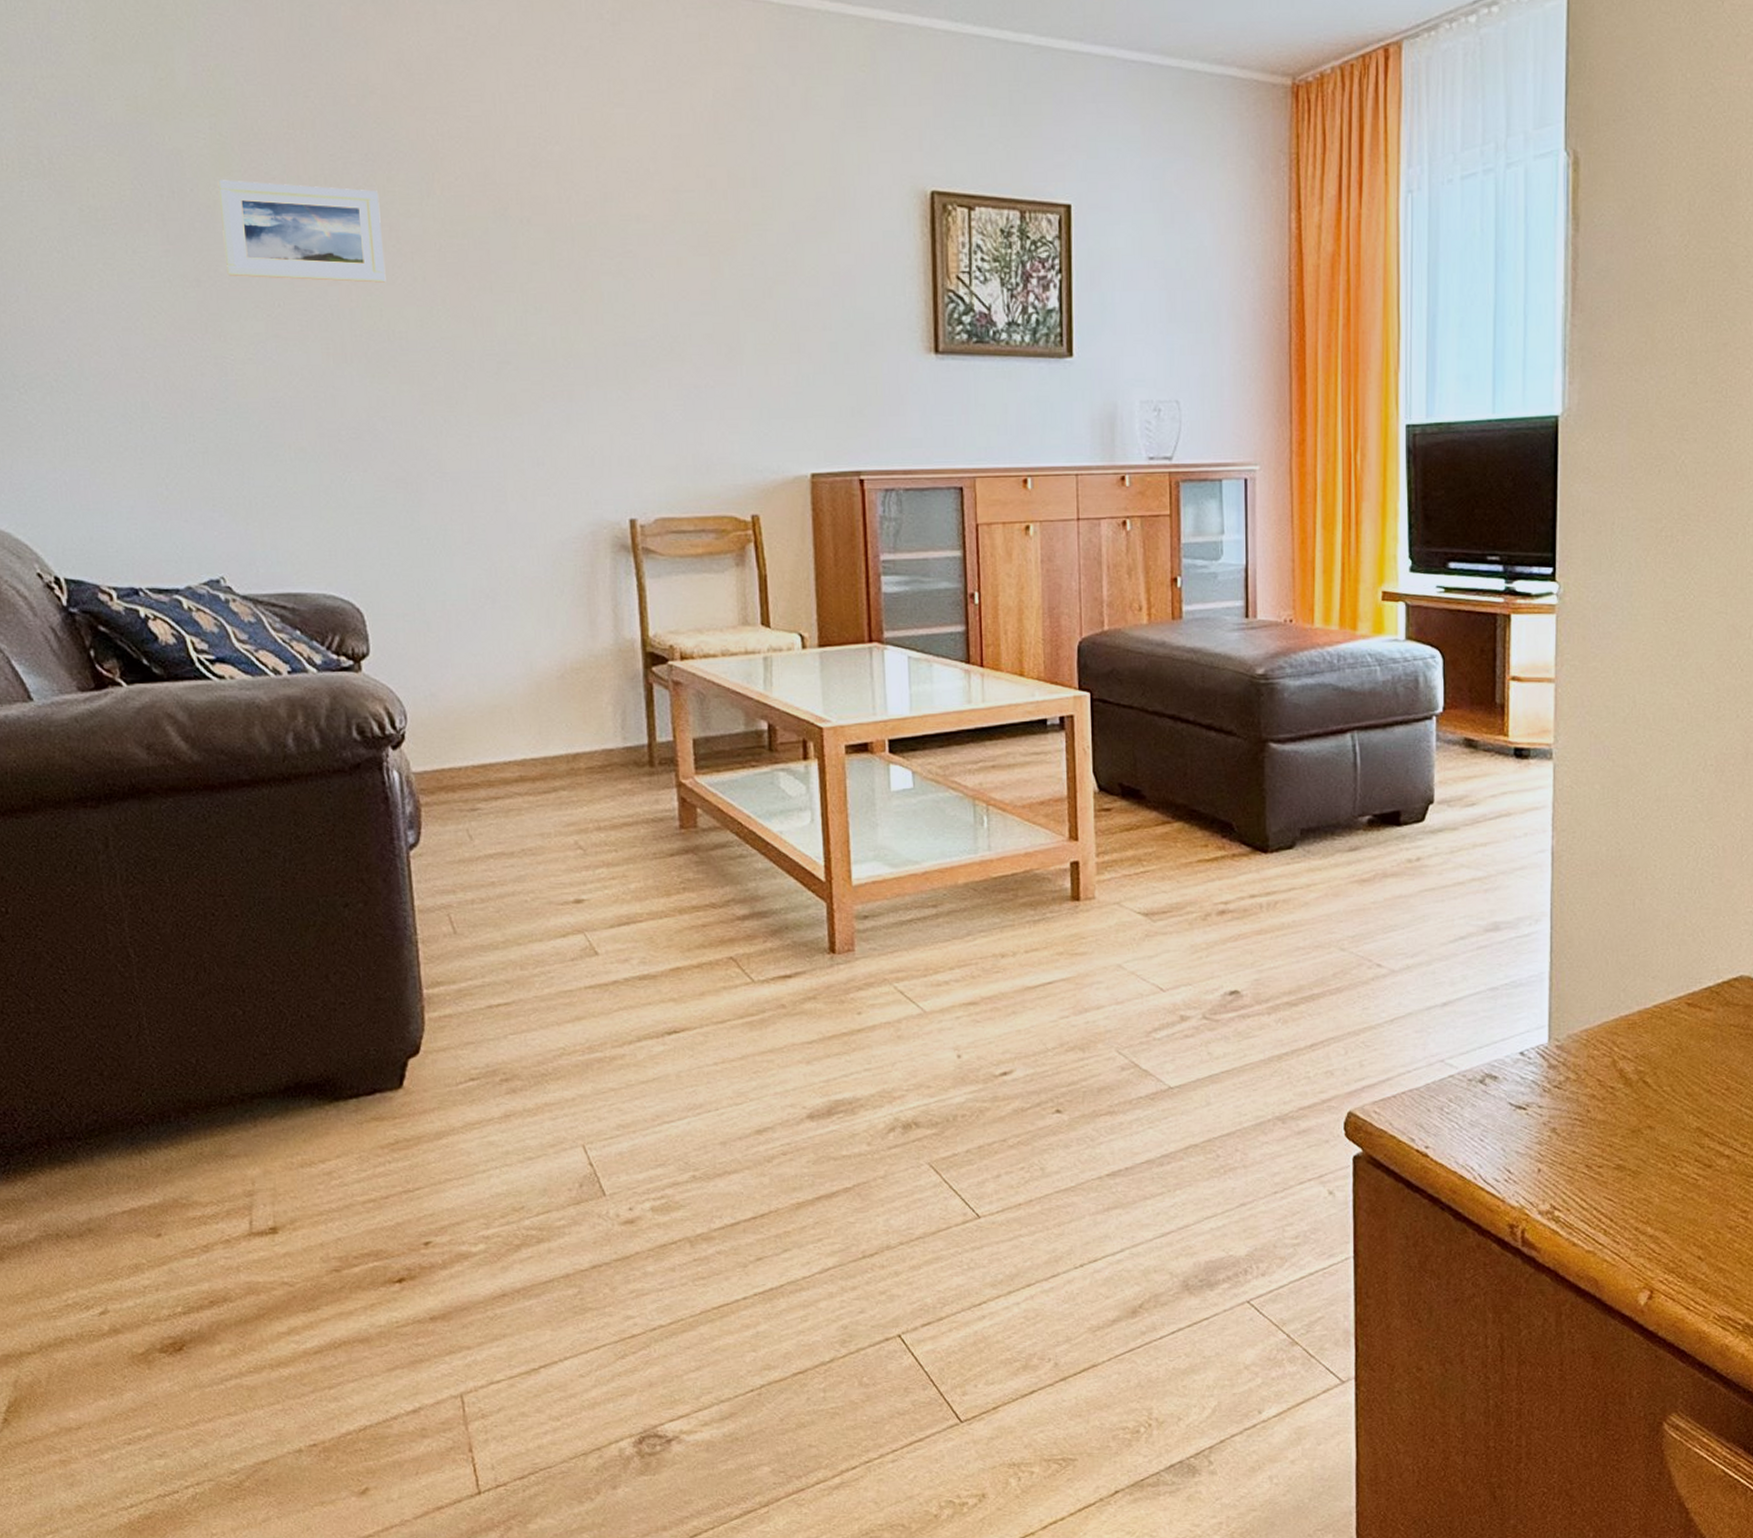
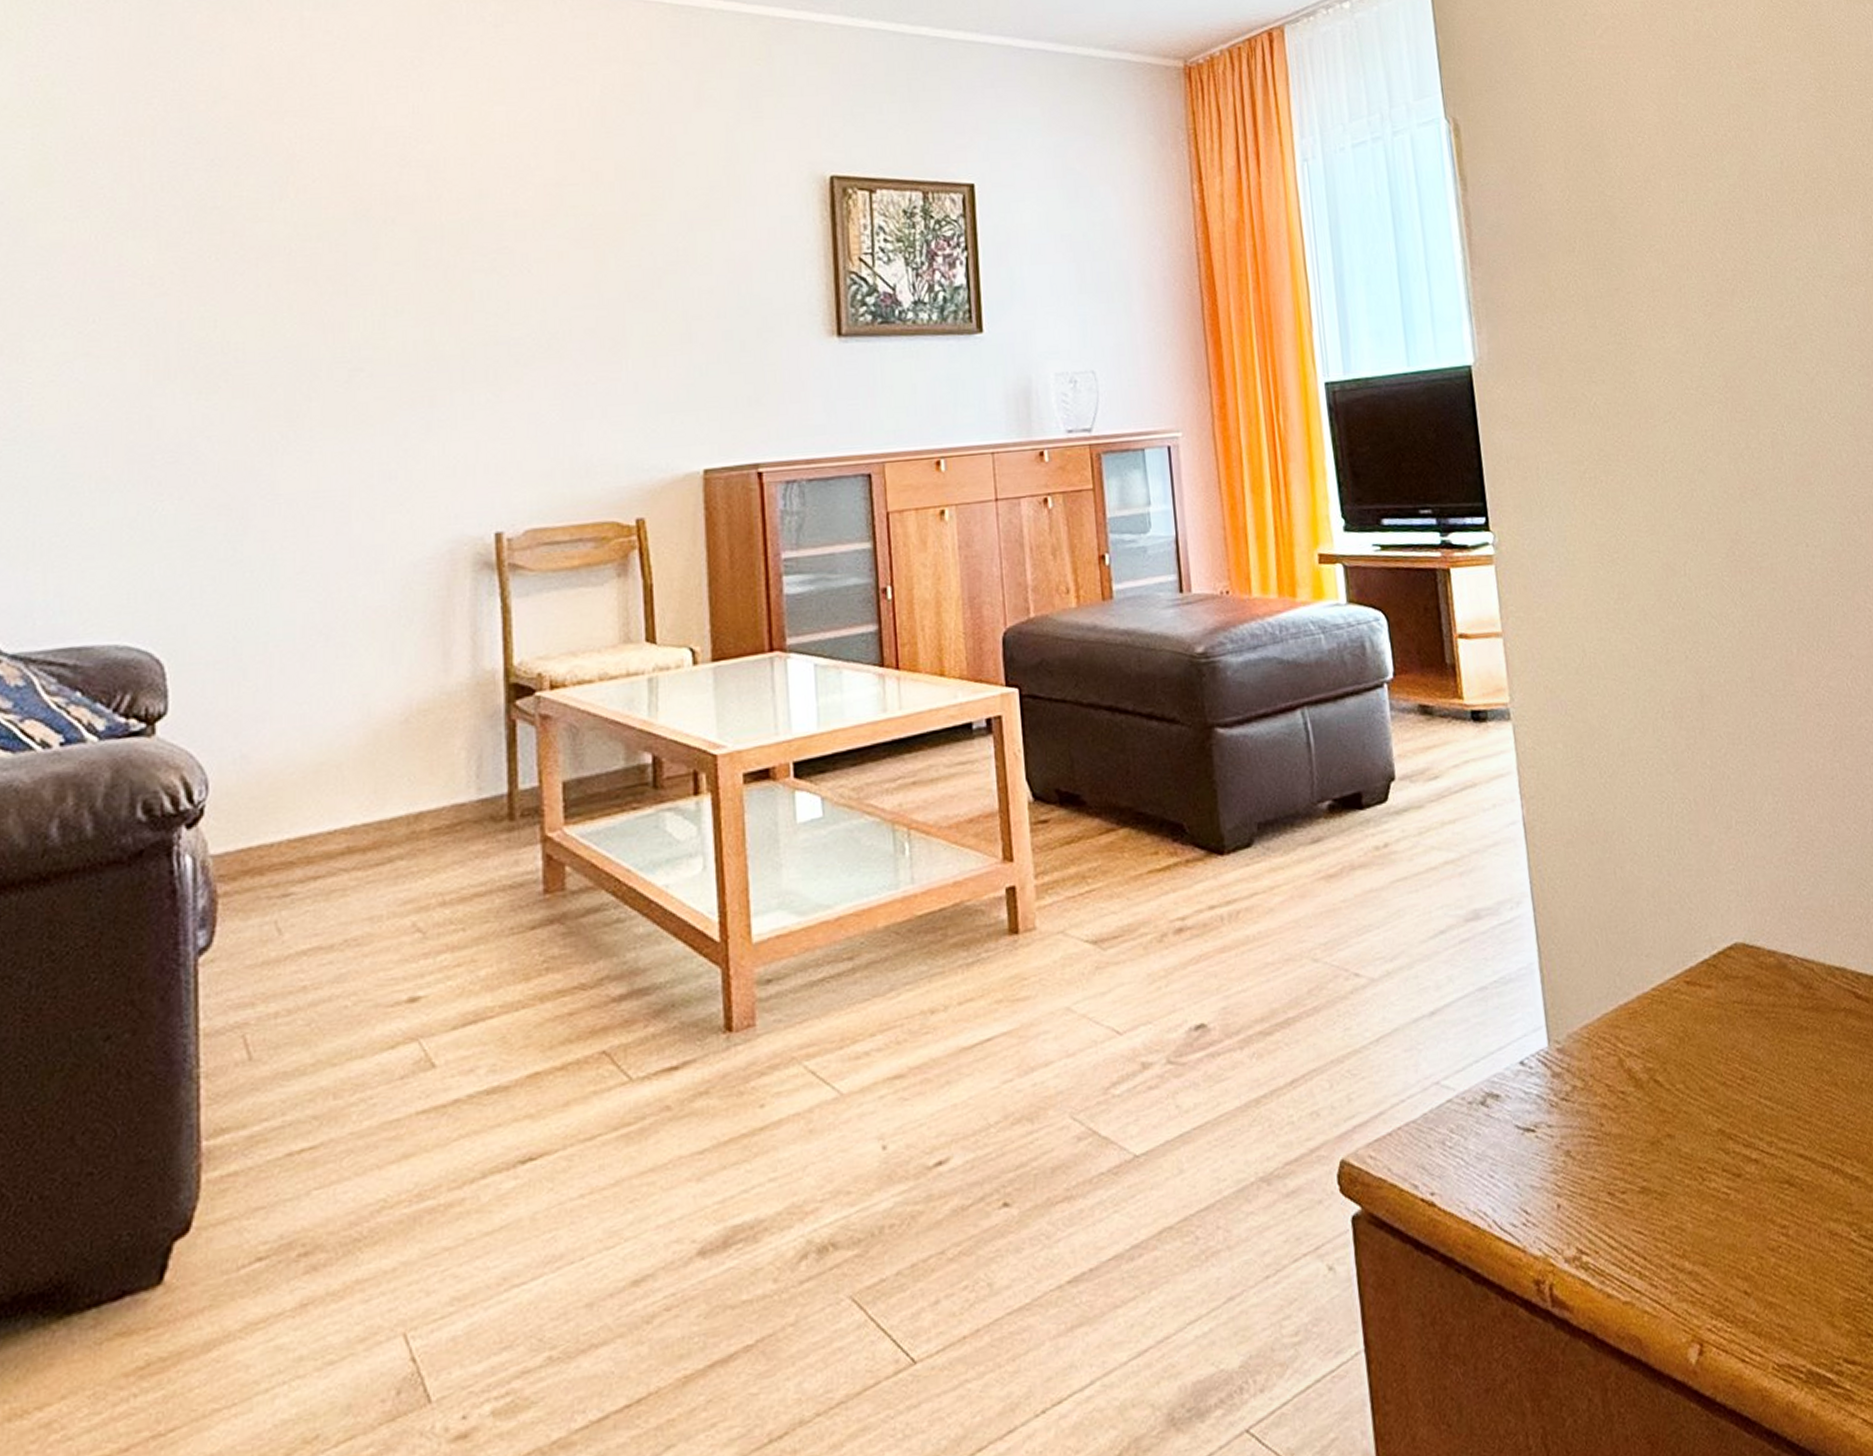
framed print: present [217,180,386,283] -> none [33,191,225,293]

